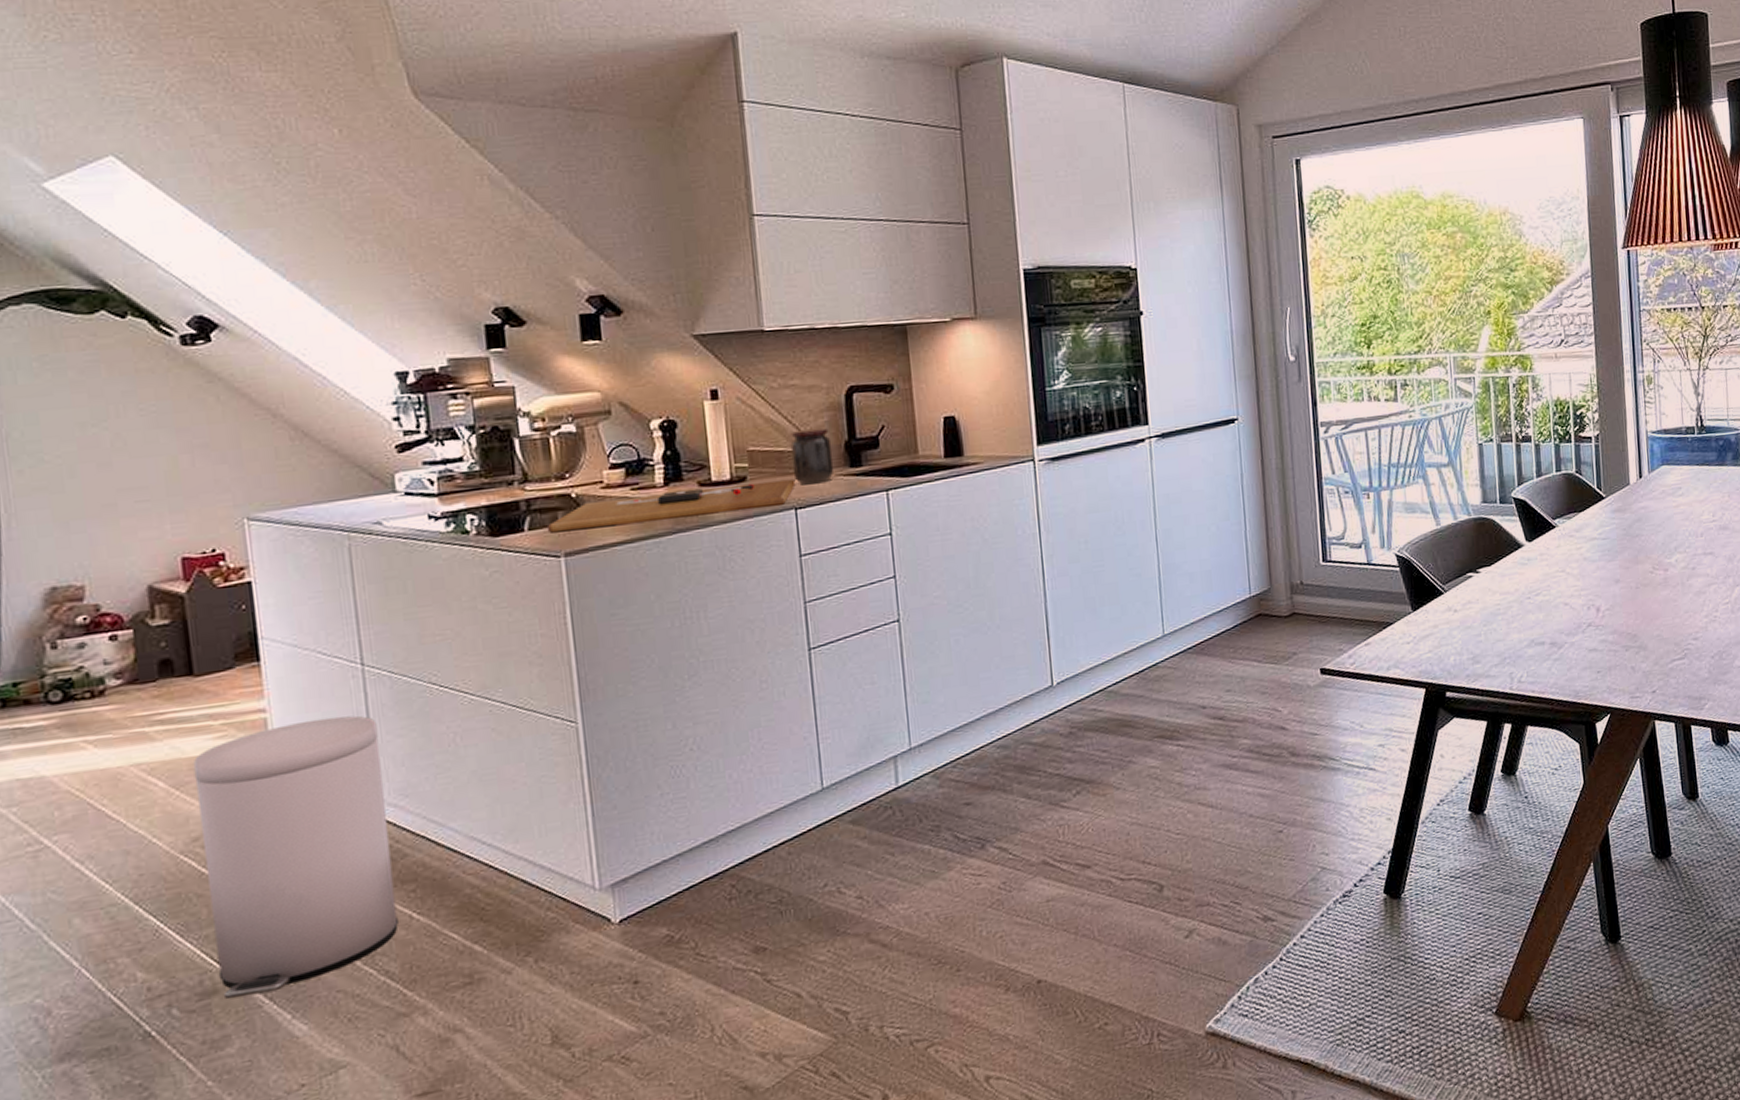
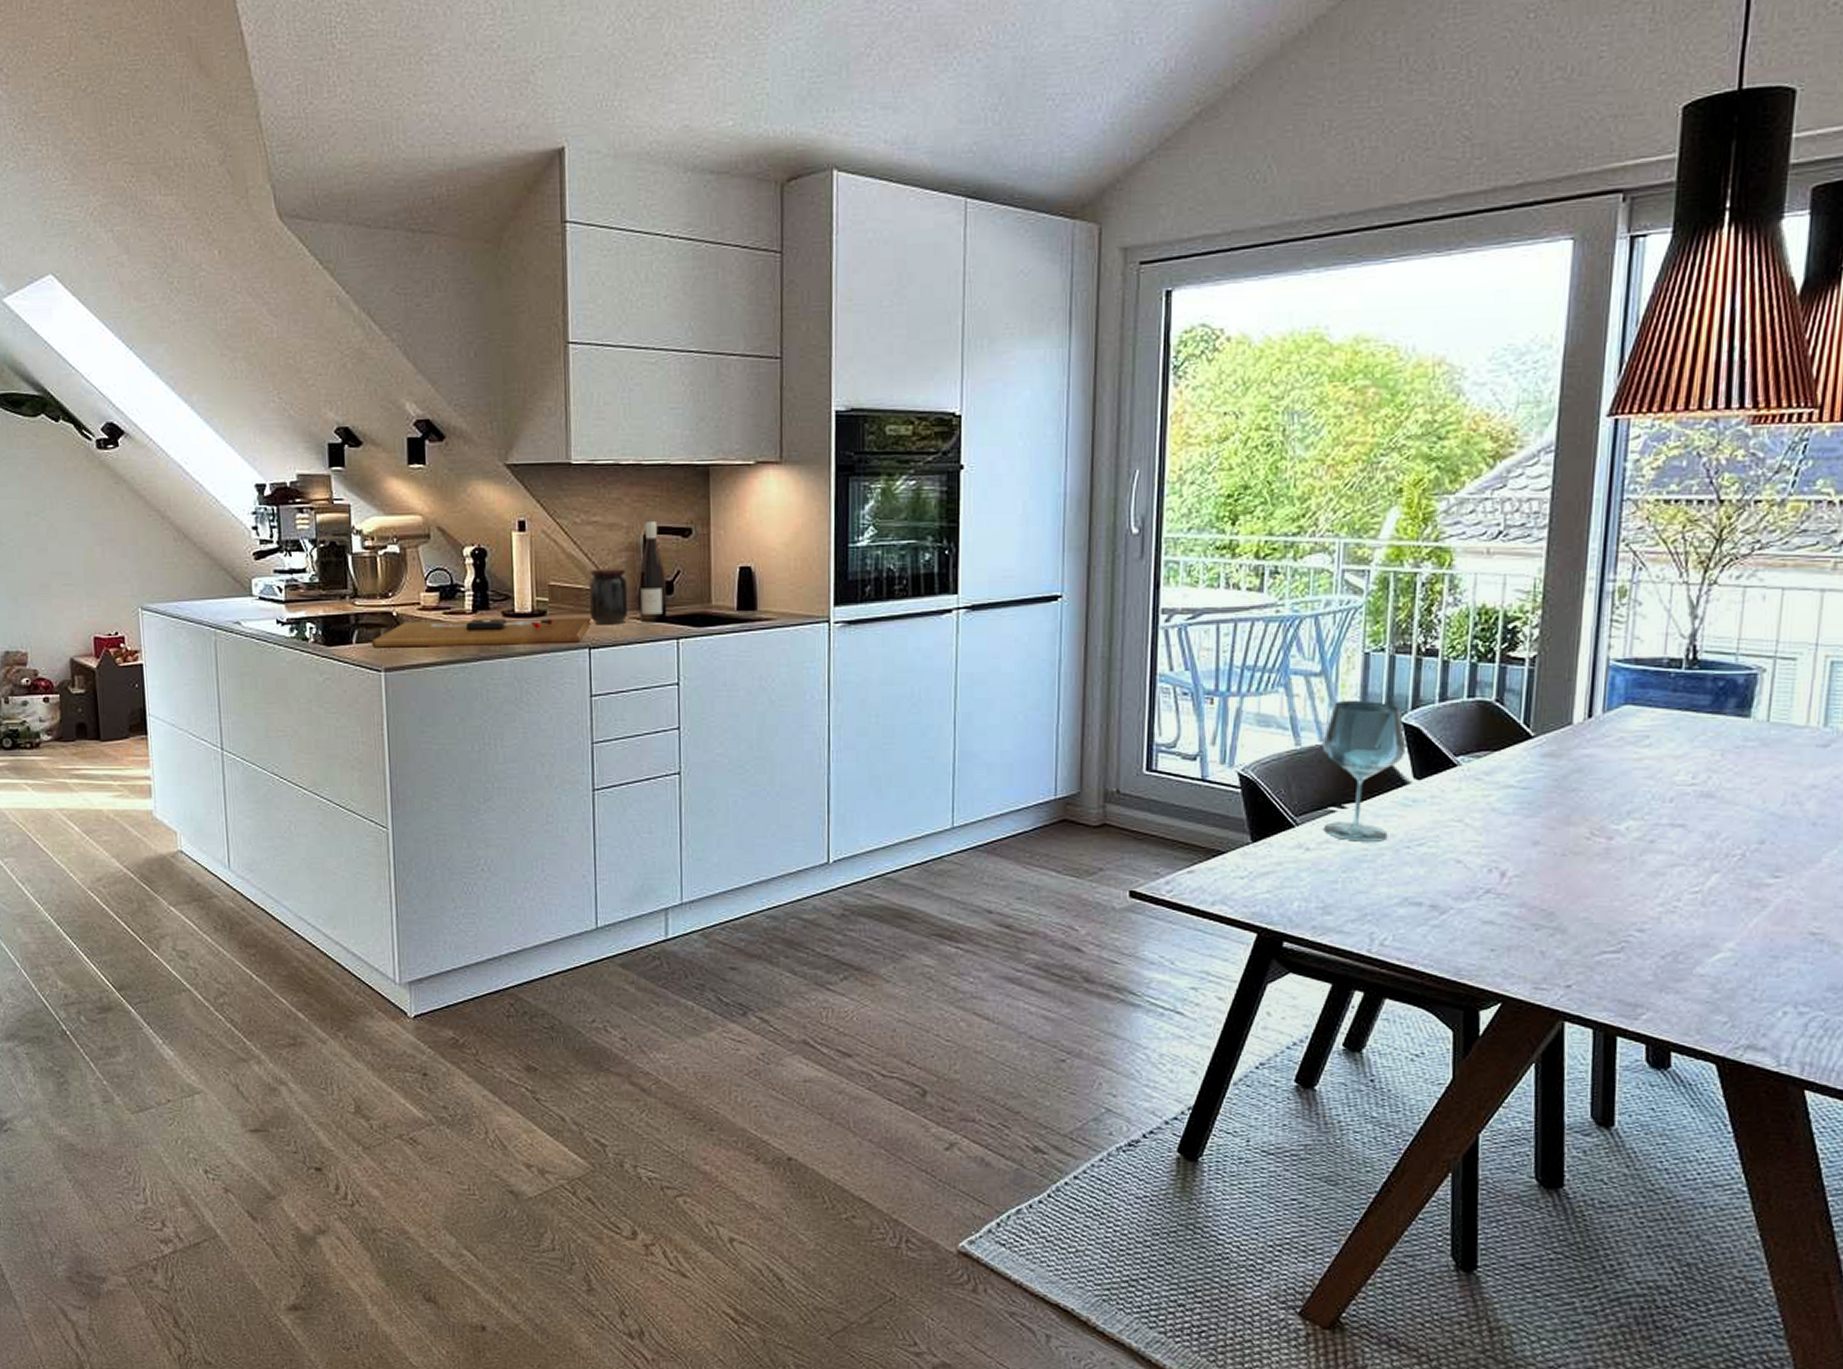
pedal bin: present [192,715,398,1000] -> none [98,792,242,1018]
bottle: none [842,381,874,479] -> present [638,522,667,623]
wine glass: none [1456,482,1518,600] -> present [1322,700,1406,842]

